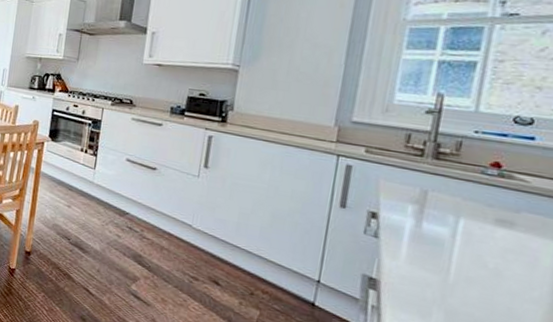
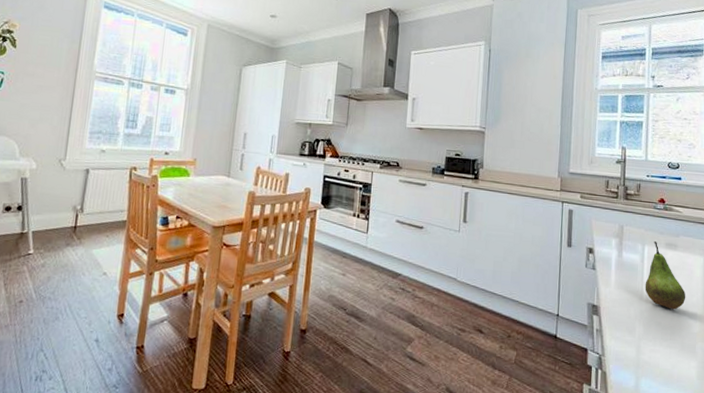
fruit: none [452,213,522,302] -> present [645,240,686,310]

